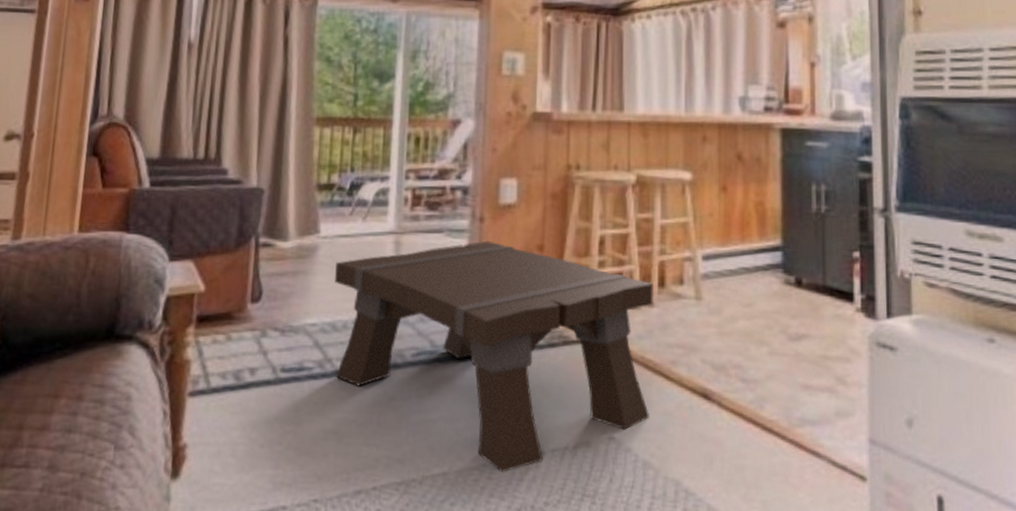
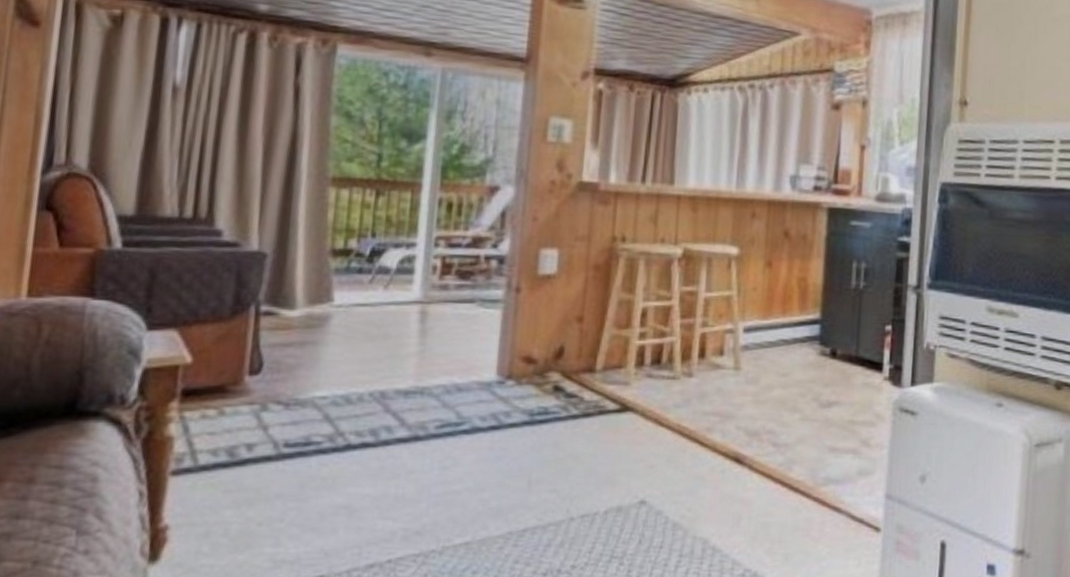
coffee table: present [335,240,654,473] -> none [348,311,694,540]

